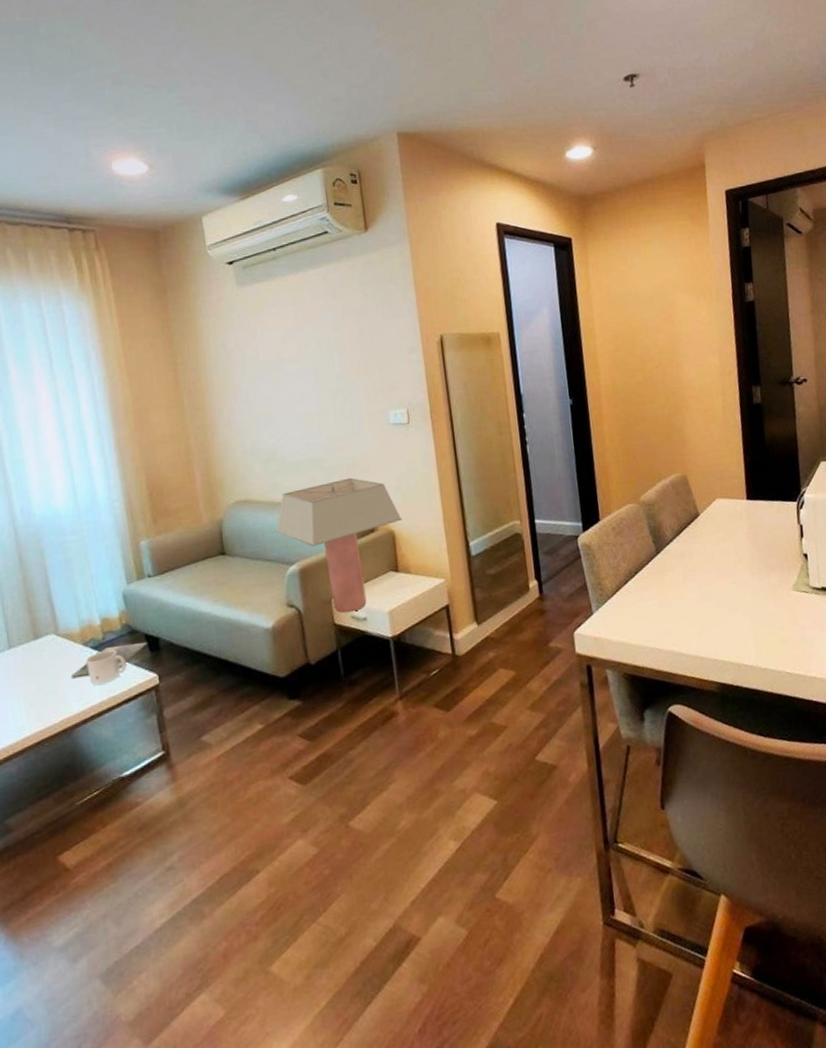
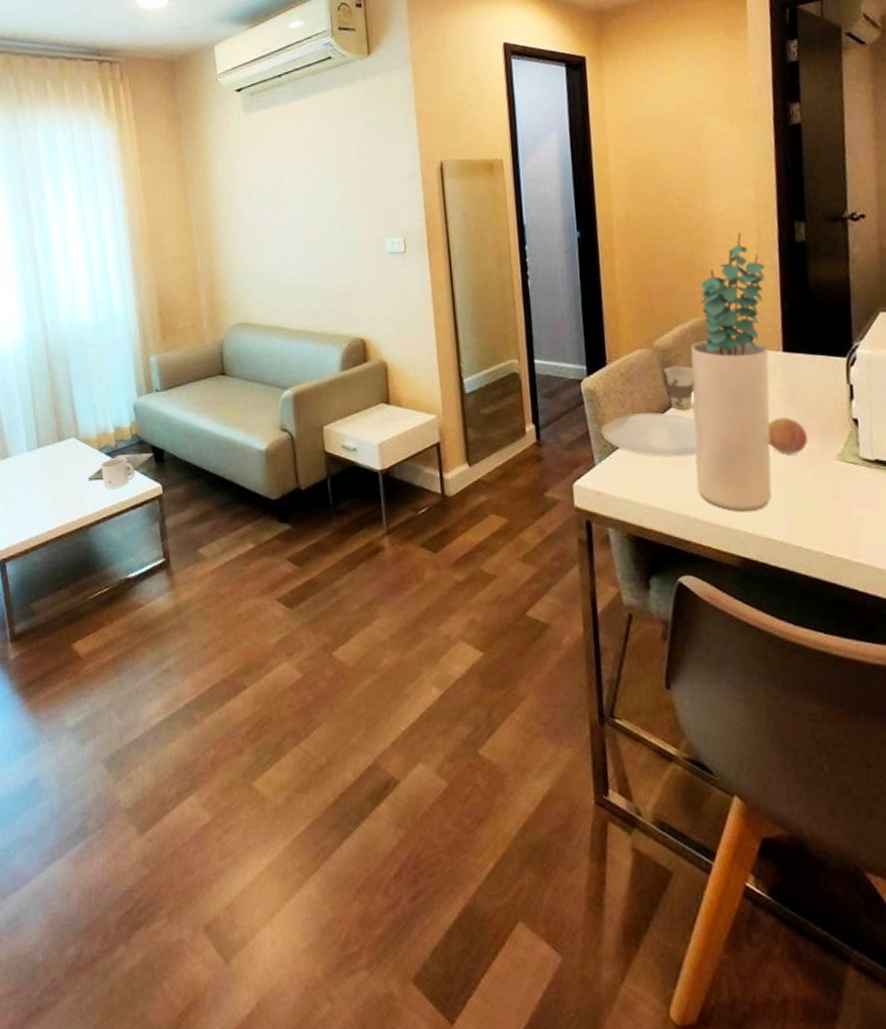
table lamp: present [275,477,403,614] -> none [272,305,396,442]
plate: none [596,560,680,601] -> present [600,412,697,458]
cup: none [649,517,676,557] -> present [664,366,694,410]
vase: none [671,397,742,643] -> present [690,233,772,511]
fruit: none [737,556,770,588] -> present [768,417,809,453]

